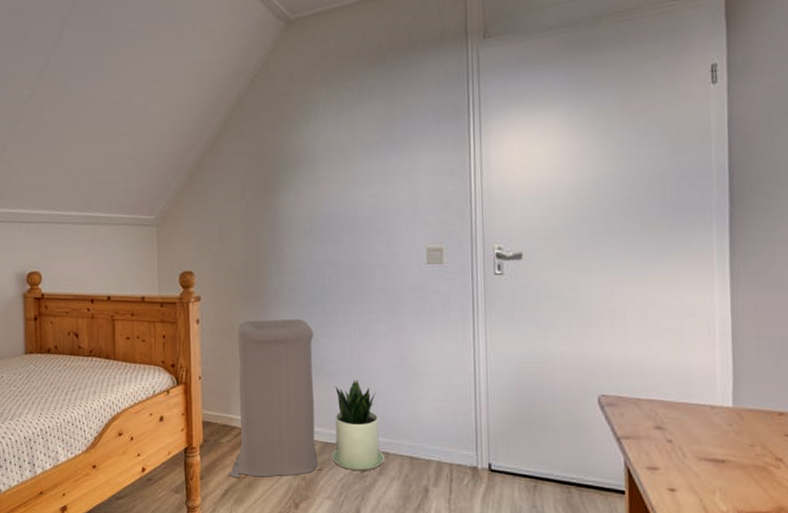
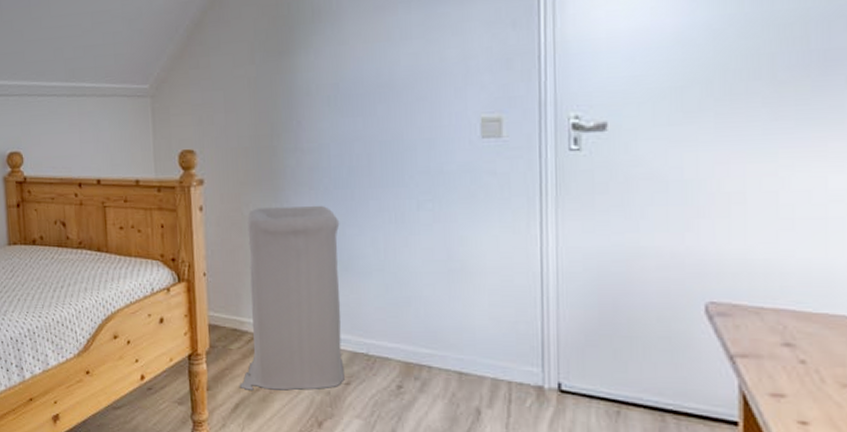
planter: present [332,380,384,471] -> none [361,279,426,387]

